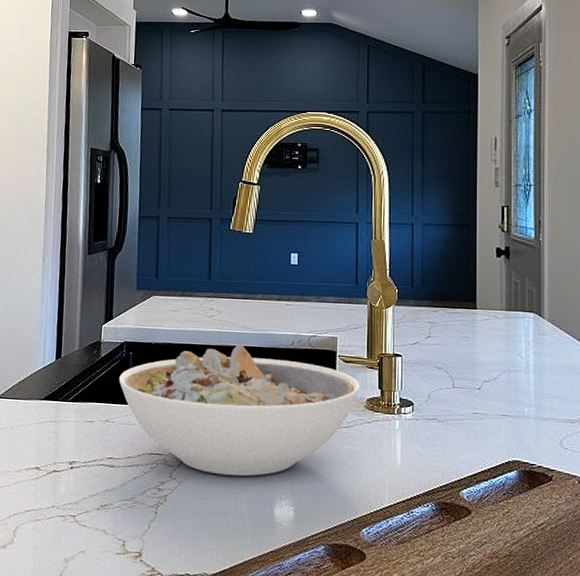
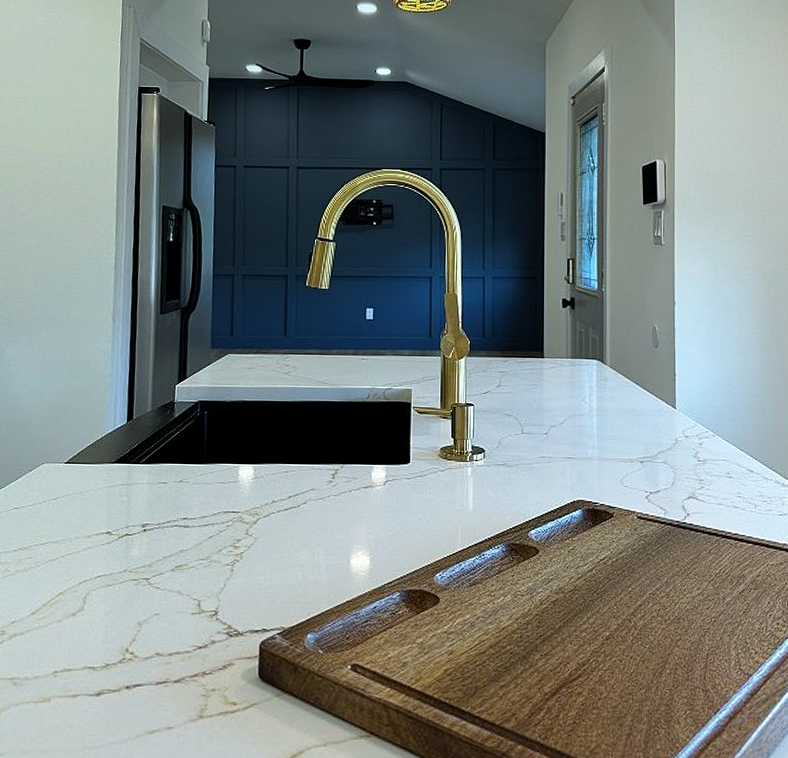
bowl: present [118,343,360,476] -> none [193,398,434,530]

